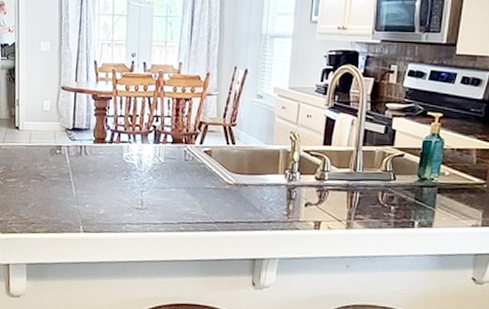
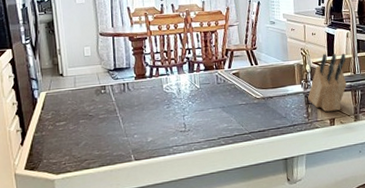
knife block: none [291,142,347,213] -> present [308,53,347,112]

